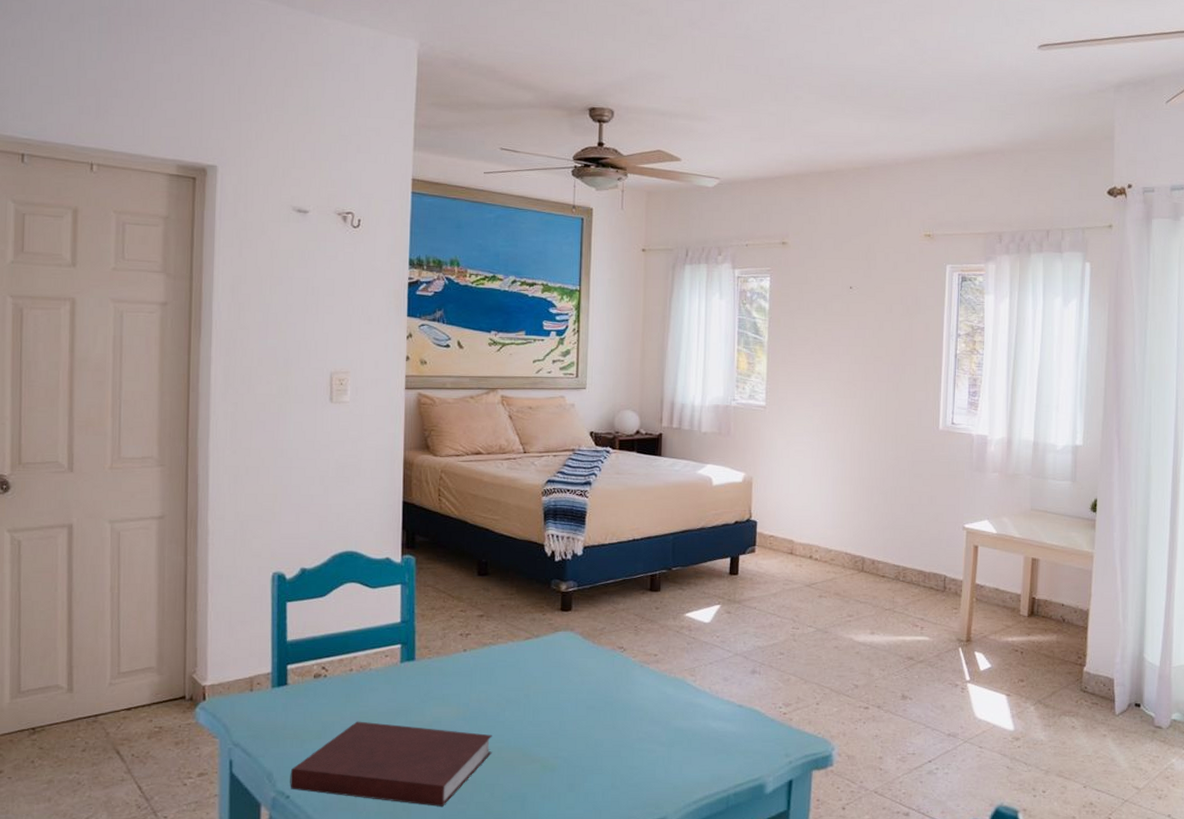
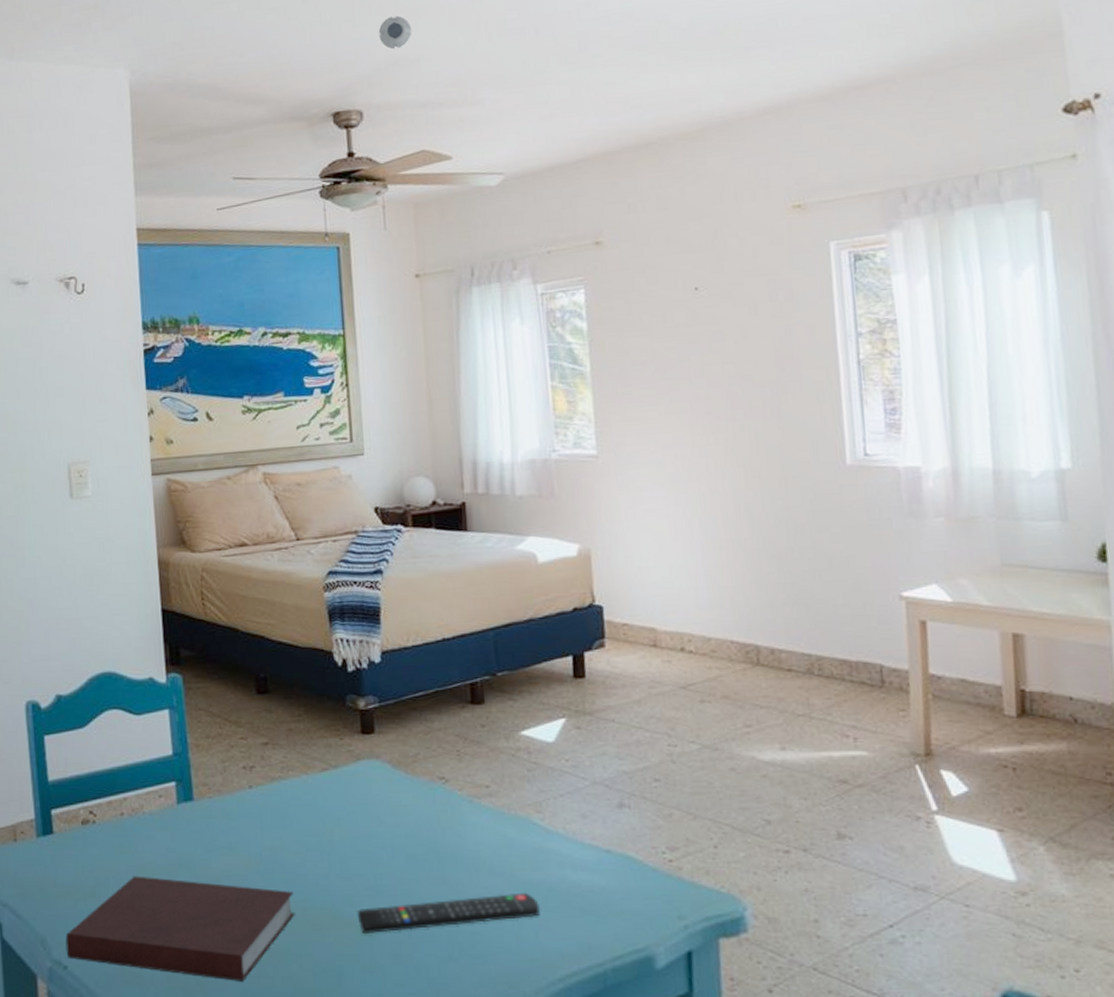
remote control: none [542,736,686,768] -> present [357,892,541,933]
smoke detector: none [633,37,660,65] -> present [378,15,412,50]

